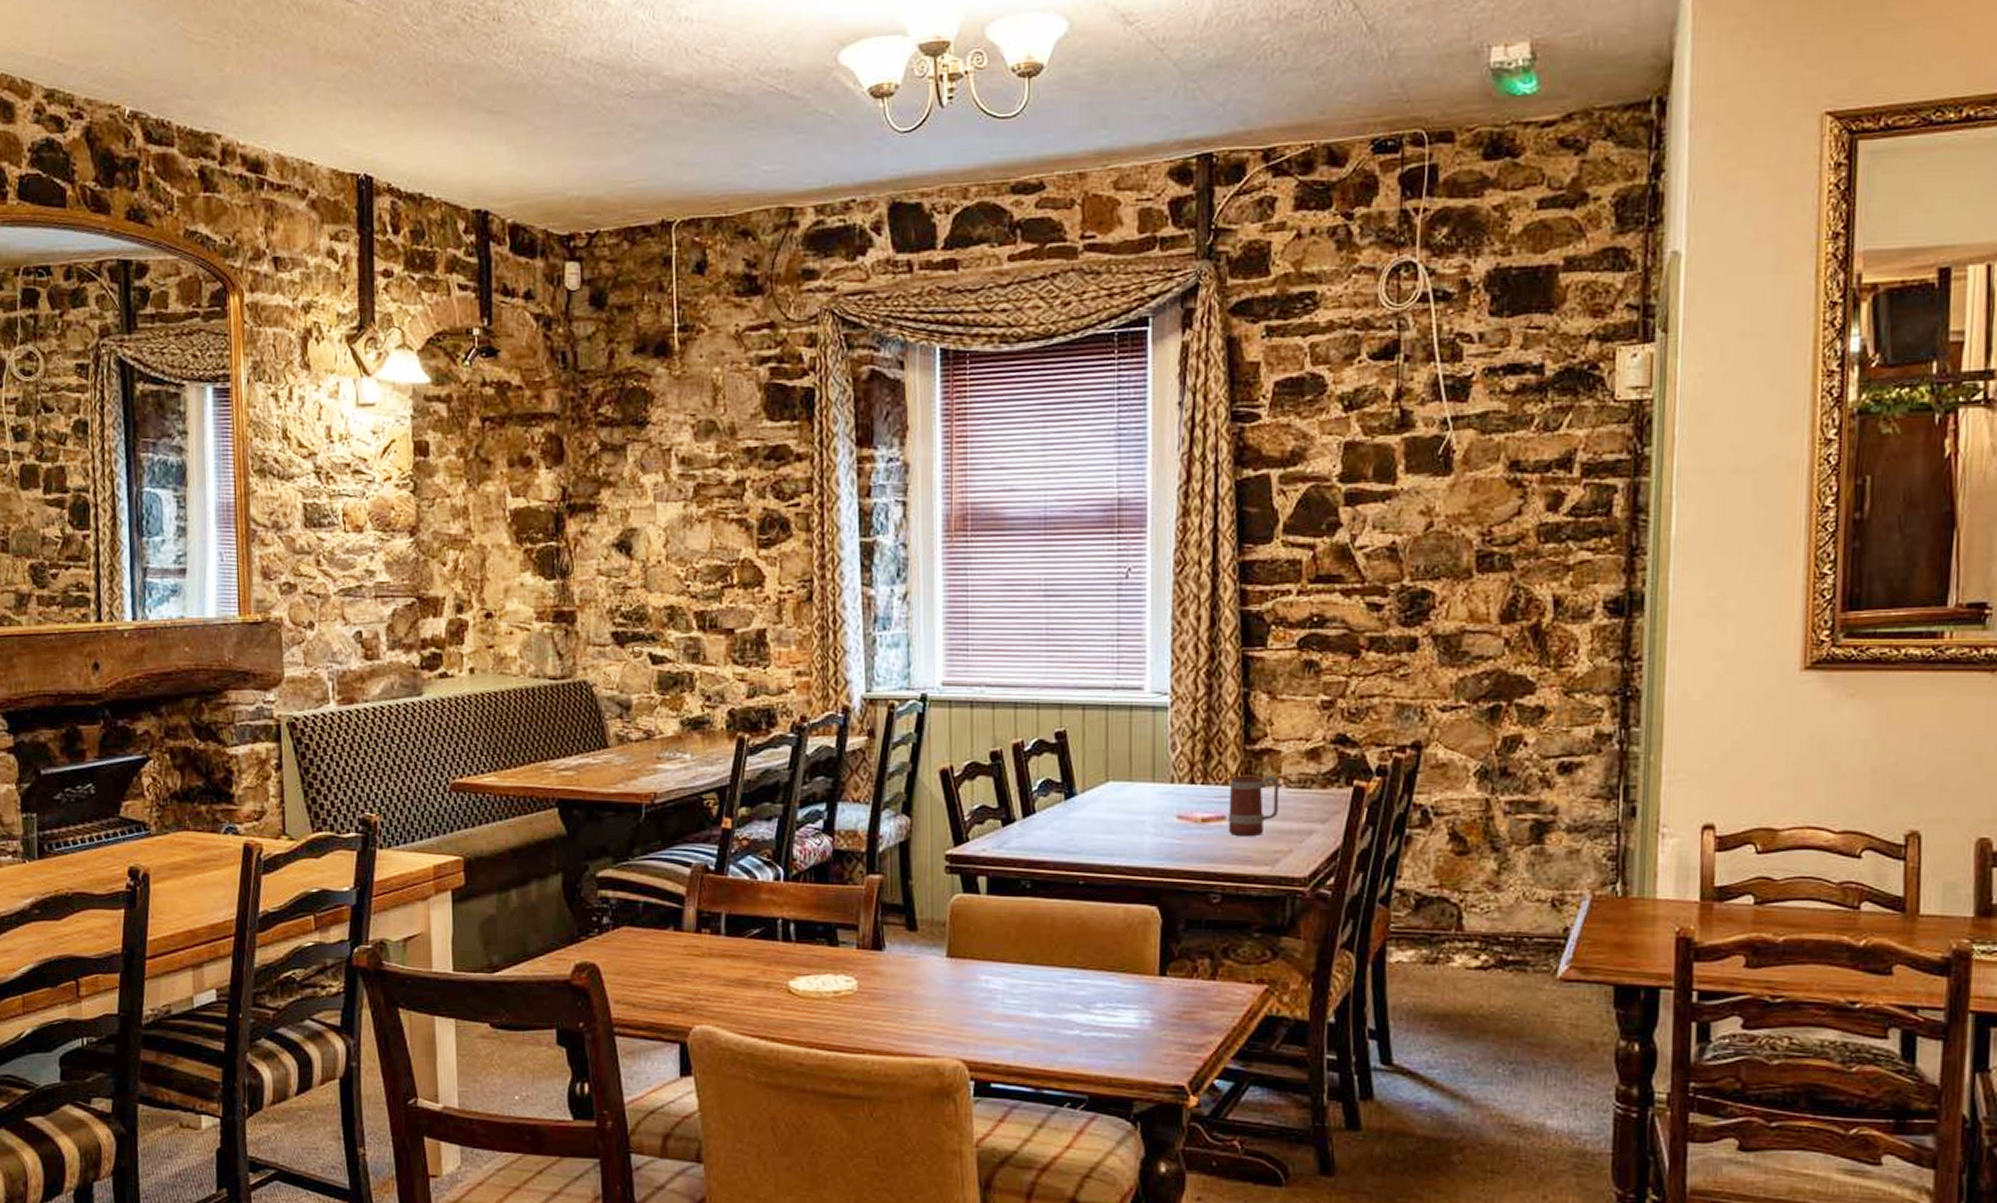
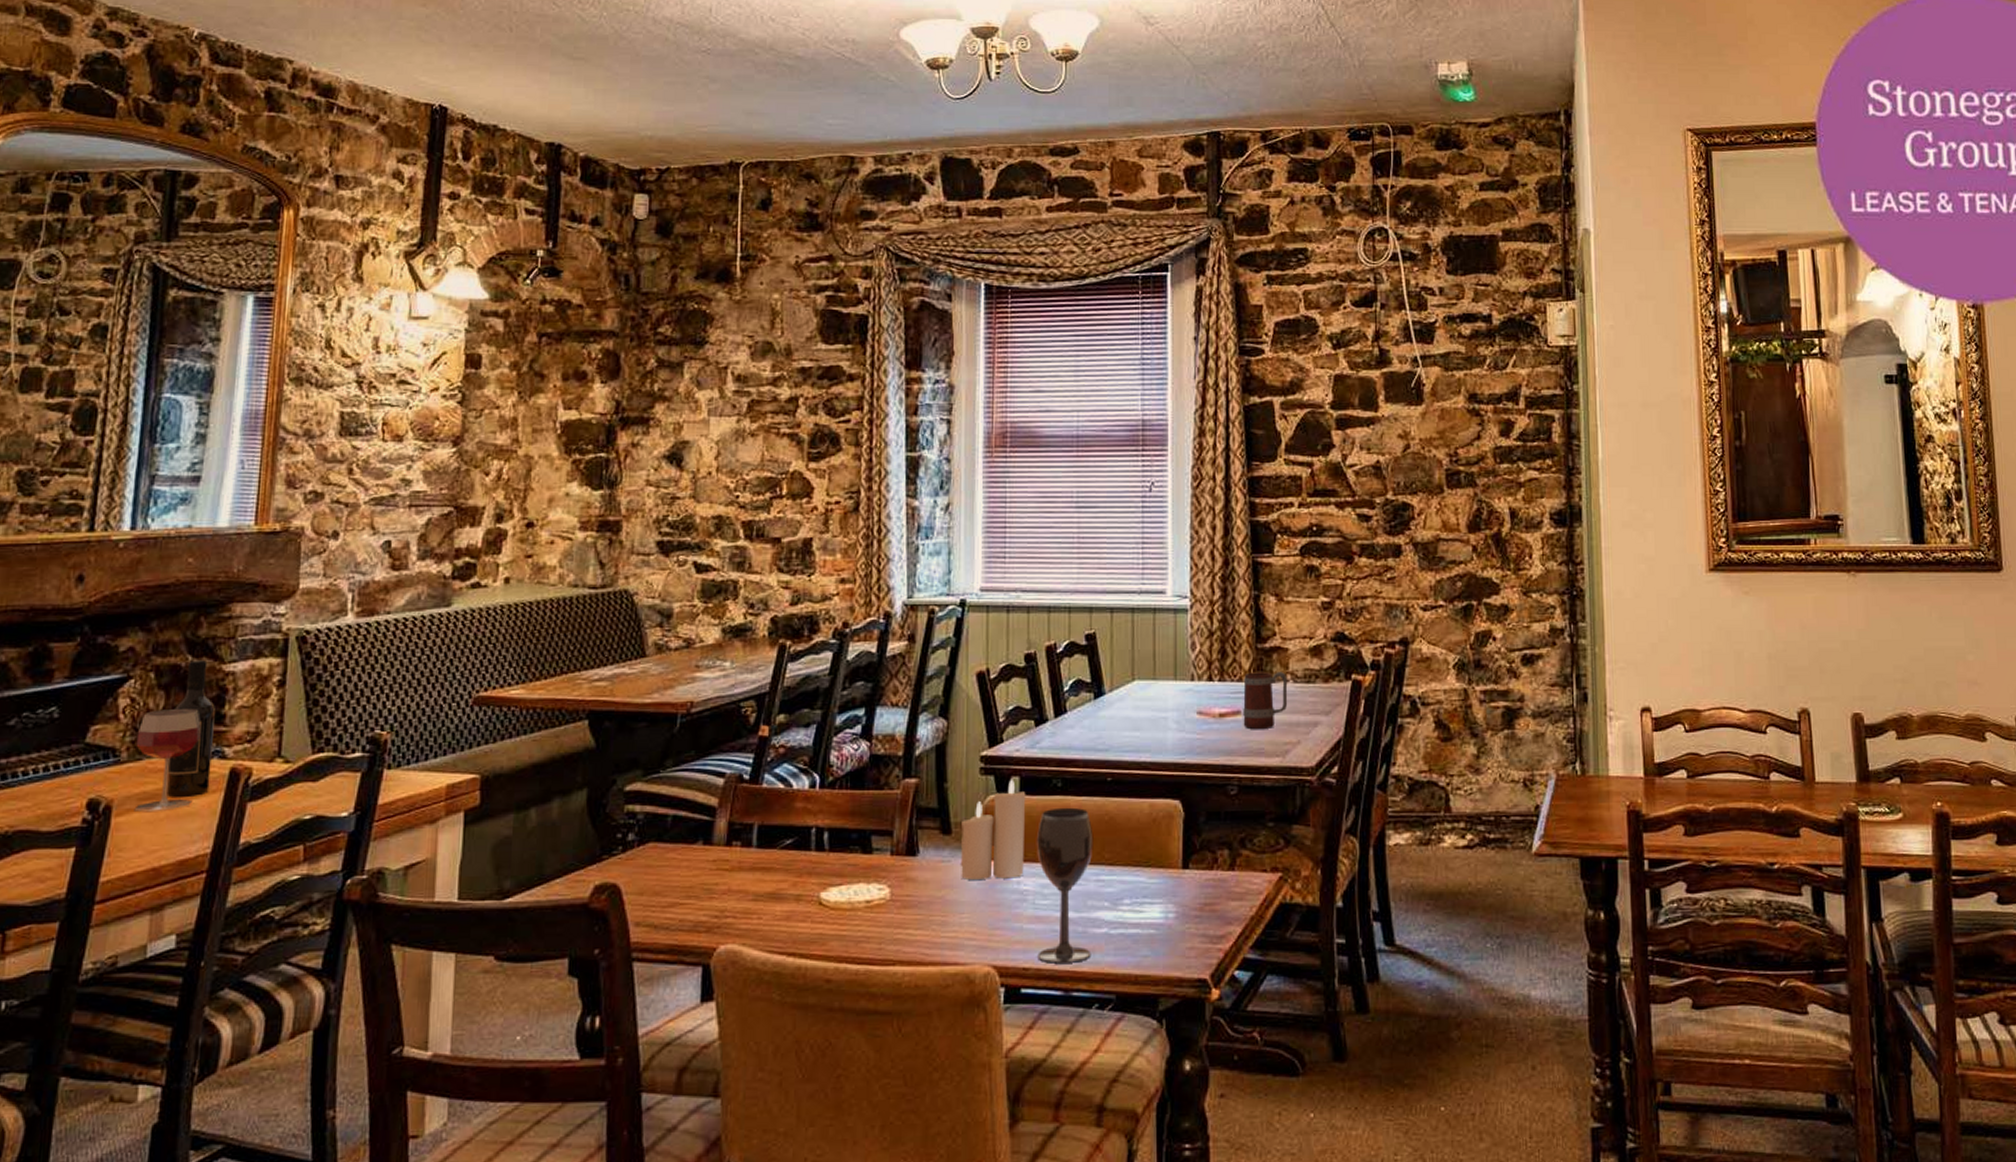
wineglass: none [161,787,216,881] -> present [134,708,202,813]
wine bottle: none [190,744,228,869] -> present [167,660,215,798]
candle: none [926,878,993,977] -> present [960,779,1026,880]
wine glass: none [1006,909,1065,1062] -> present [1037,807,1094,964]

